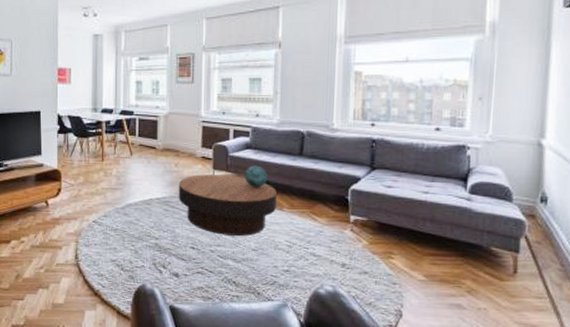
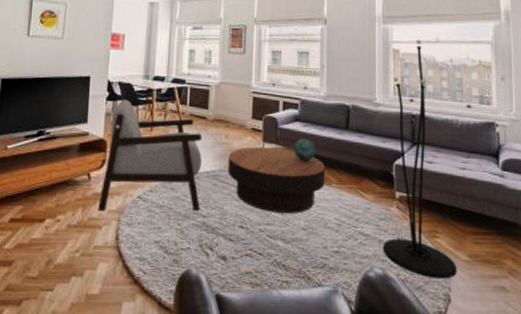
armchair: none [57,132,153,234] -> present [98,99,203,211]
floor lamp: none [335,59,411,296] -> present [383,39,457,279]

